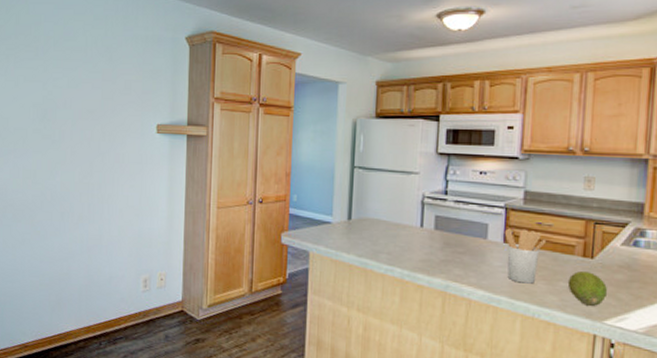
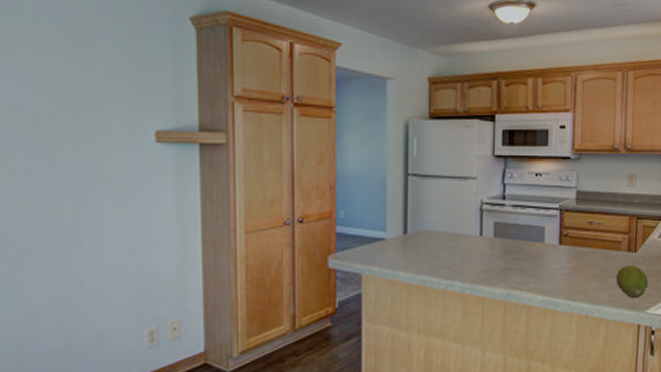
utensil holder: present [504,228,547,284] -> none [559,229,597,284]

